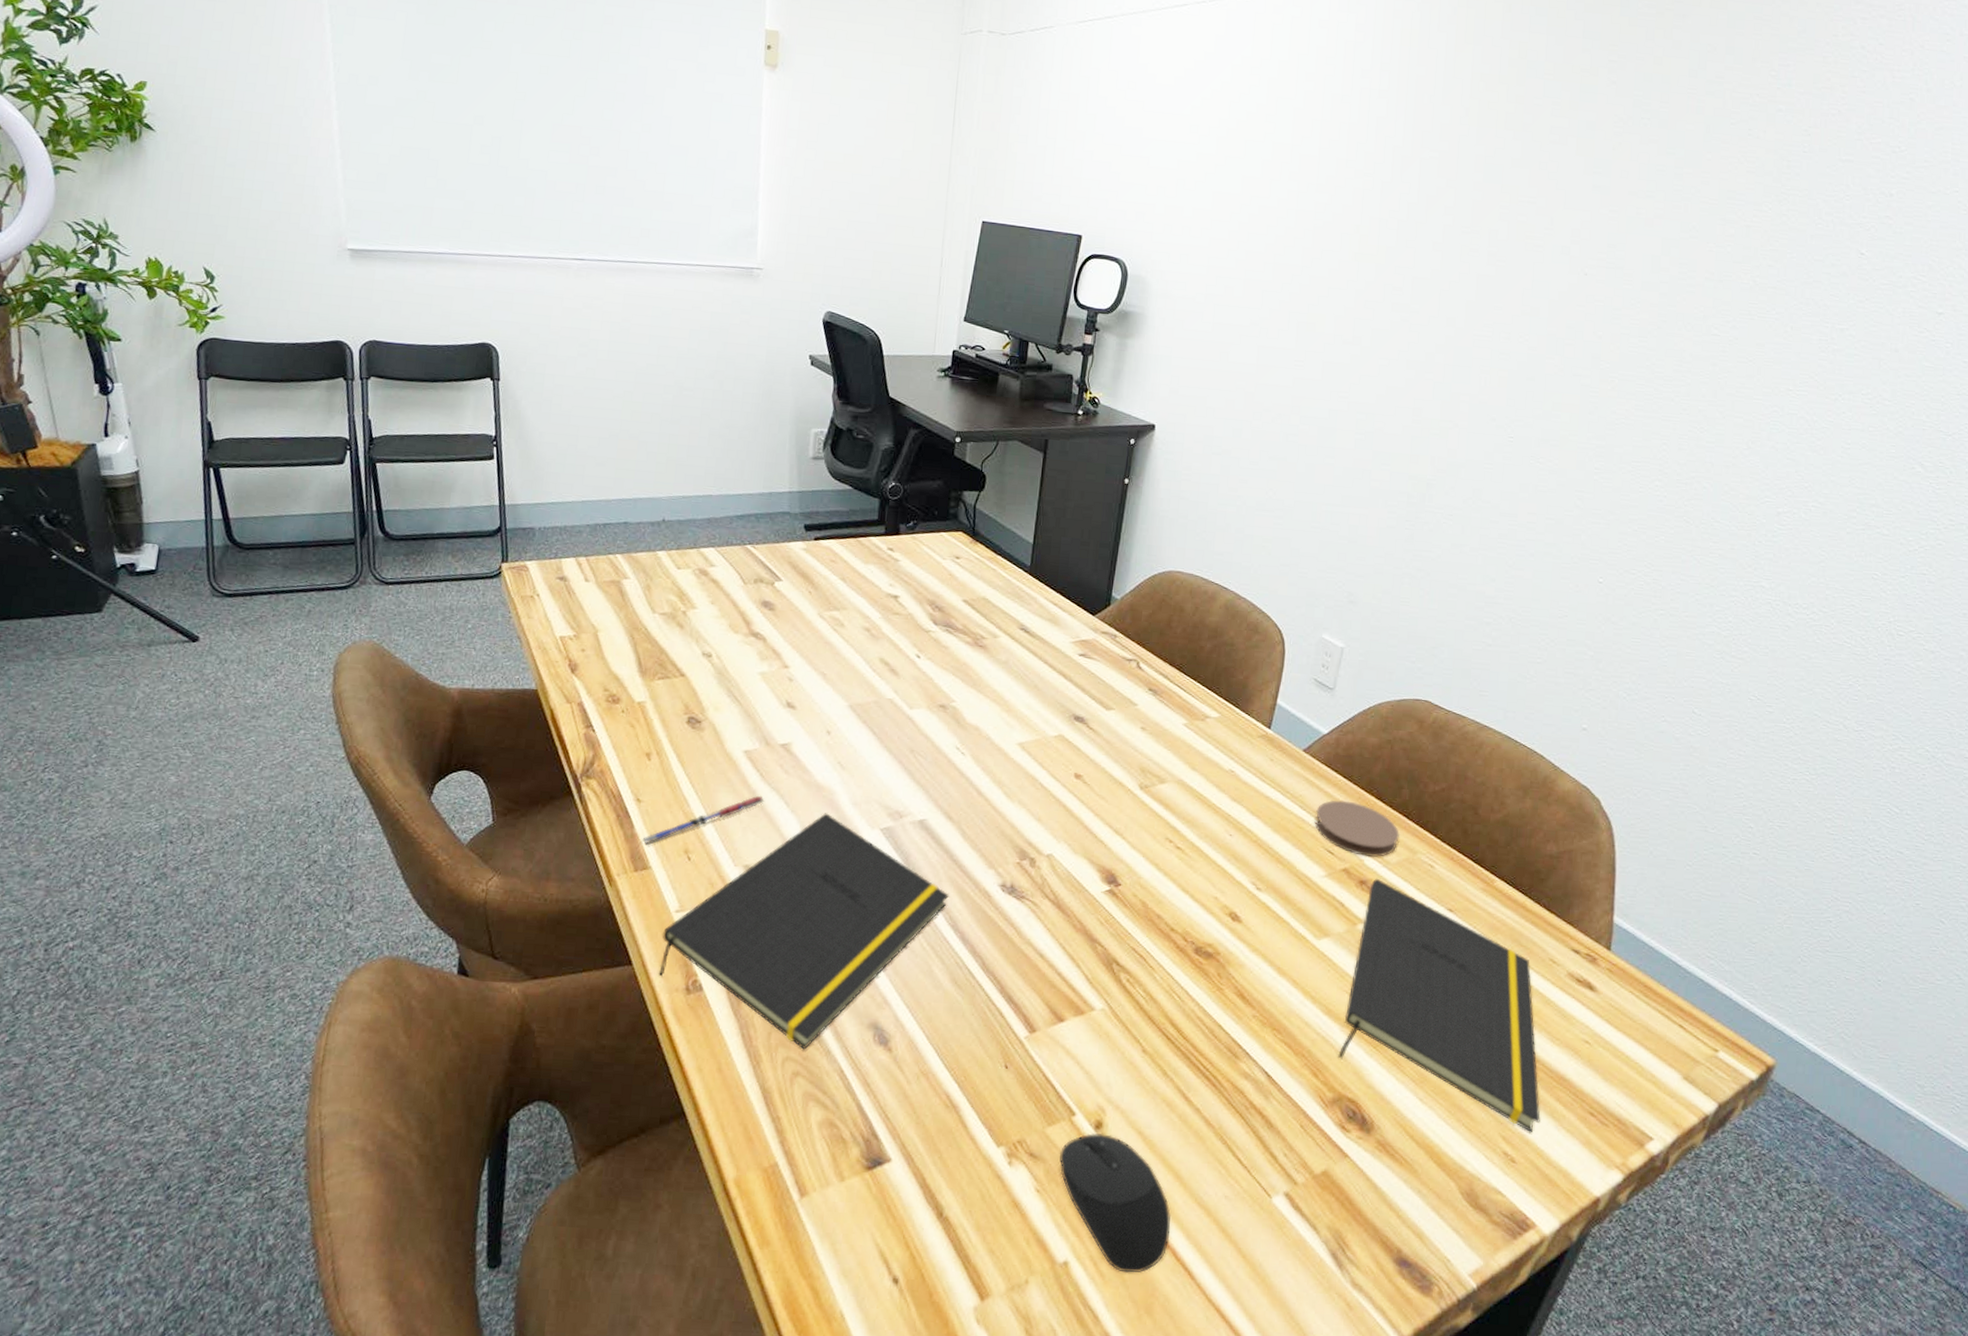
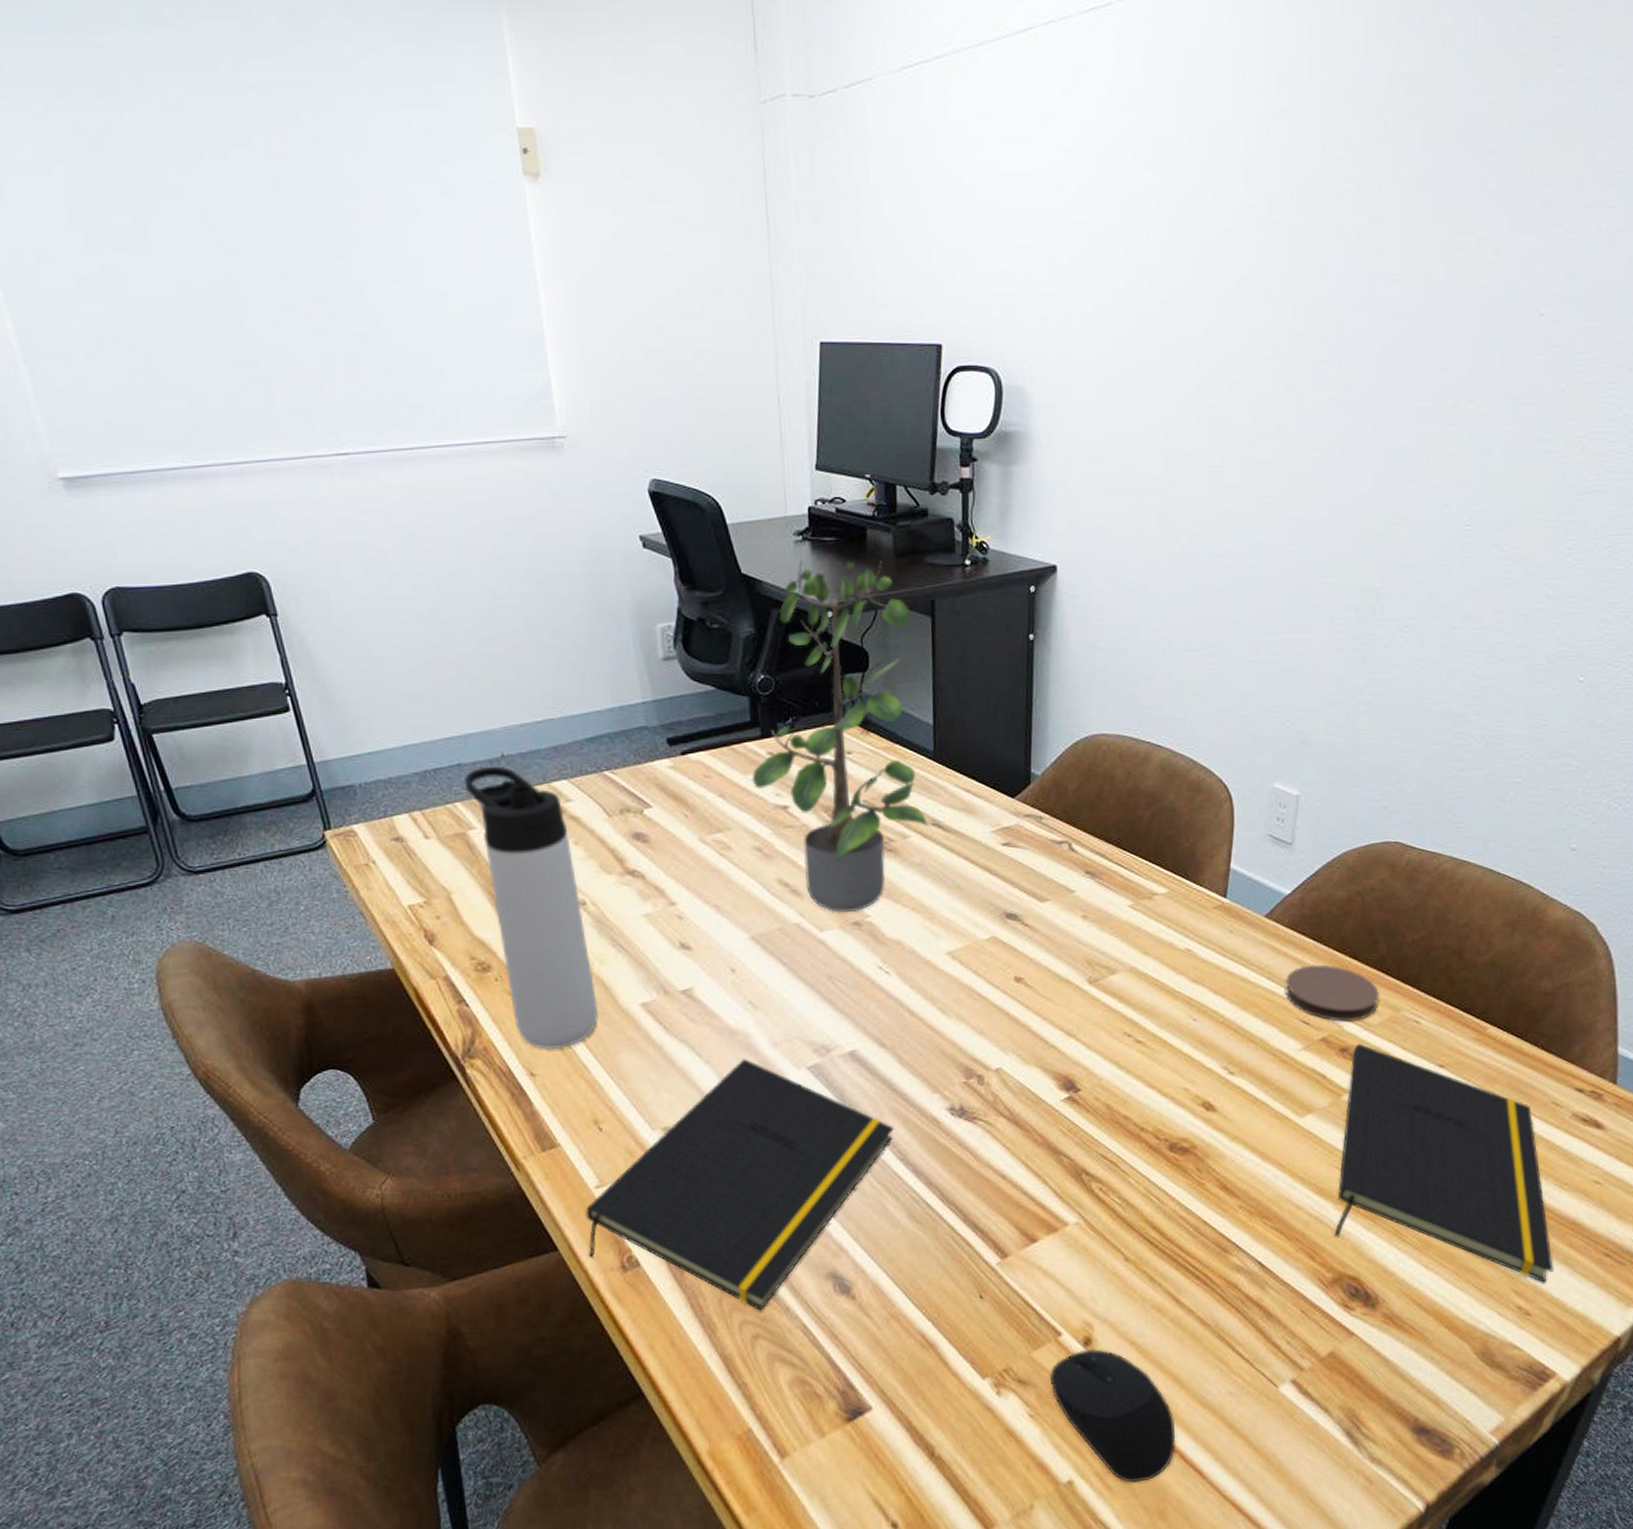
thermos bottle: none [627,527,708,781] -> present [465,766,600,1050]
pen: present [642,795,765,845] -> none [544,1050,673,1121]
potted plant: none [871,392,1026,696] -> present [752,560,929,912]

